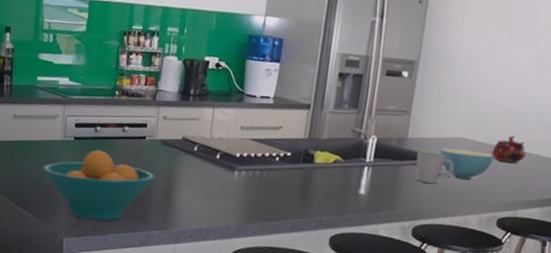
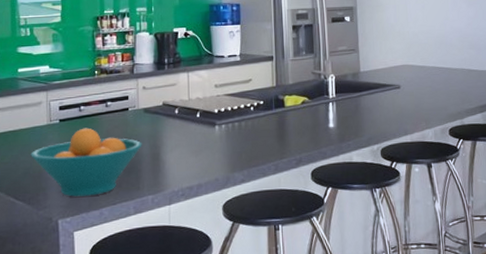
mug: present [416,151,454,183] -> none [371,81,404,108]
cereal bowl: present [439,148,494,179] -> none [389,74,434,99]
teapot: present [491,135,526,163] -> none [431,56,459,79]

